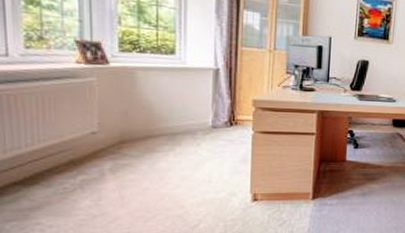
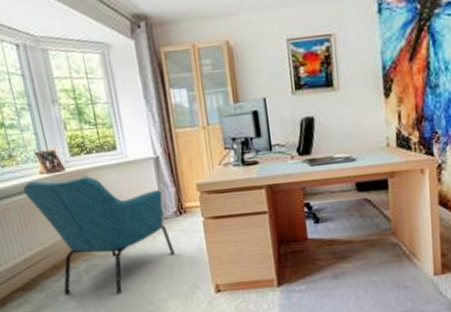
armchair: none [49,68,217,196] -> present [22,176,174,294]

